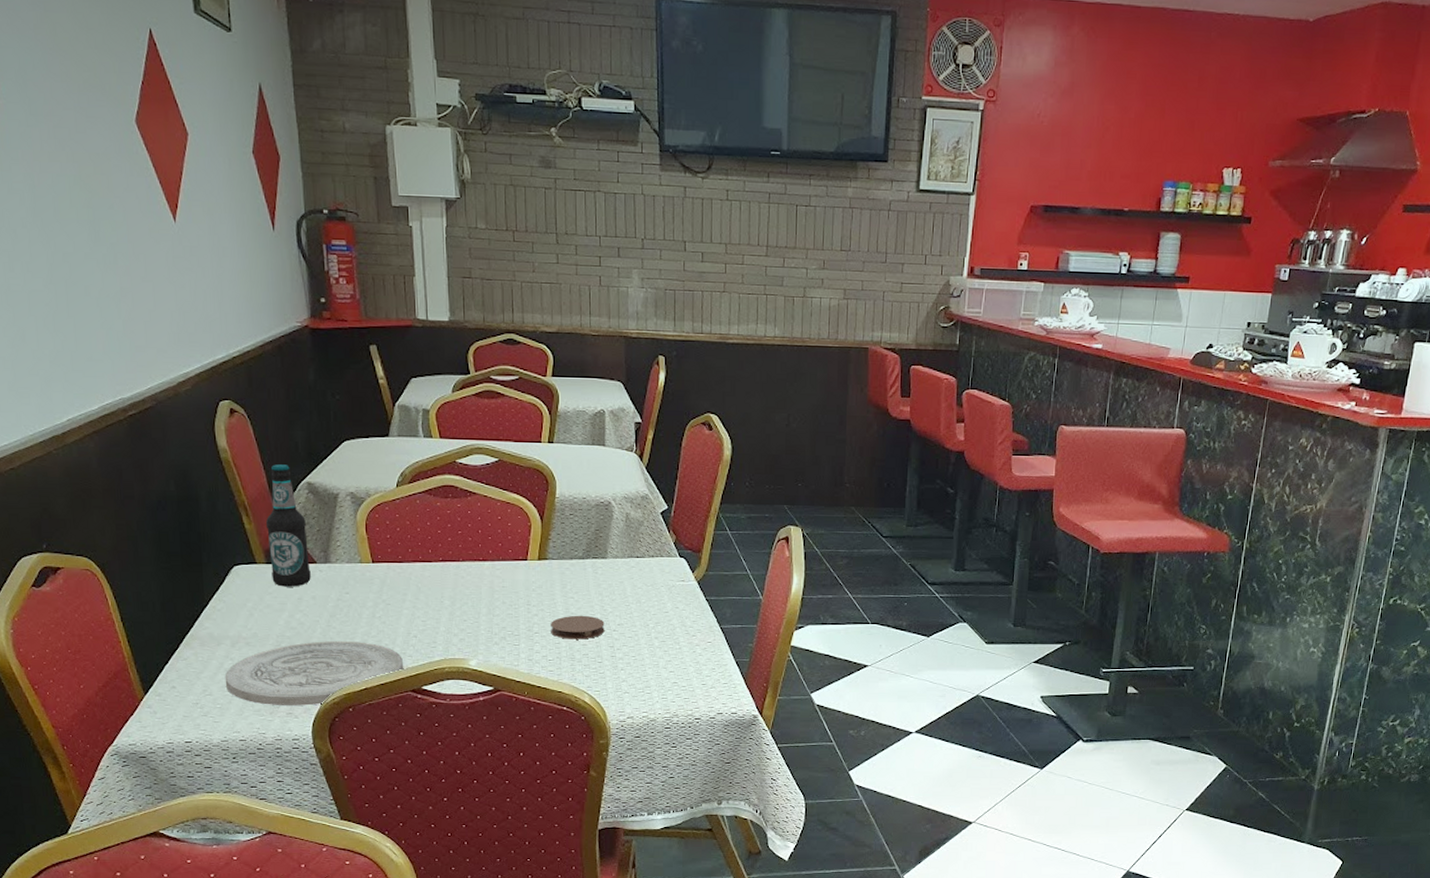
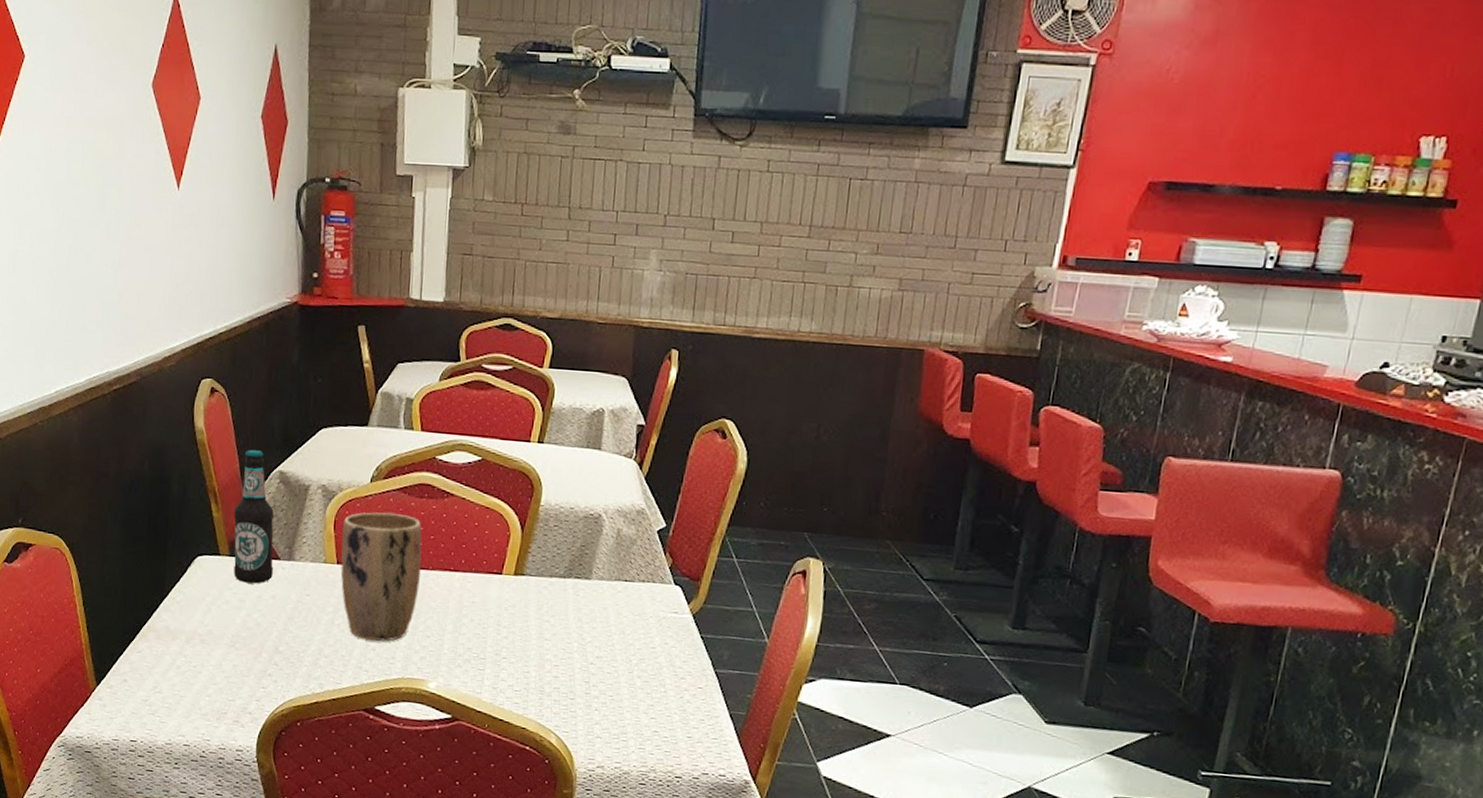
plate: present [225,641,403,706] -> none [176,645,358,715]
plant pot: none [374,513,452,628] -> present [340,512,422,641]
coaster: present [551,615,605,640] -> none [520,641,582,671]

